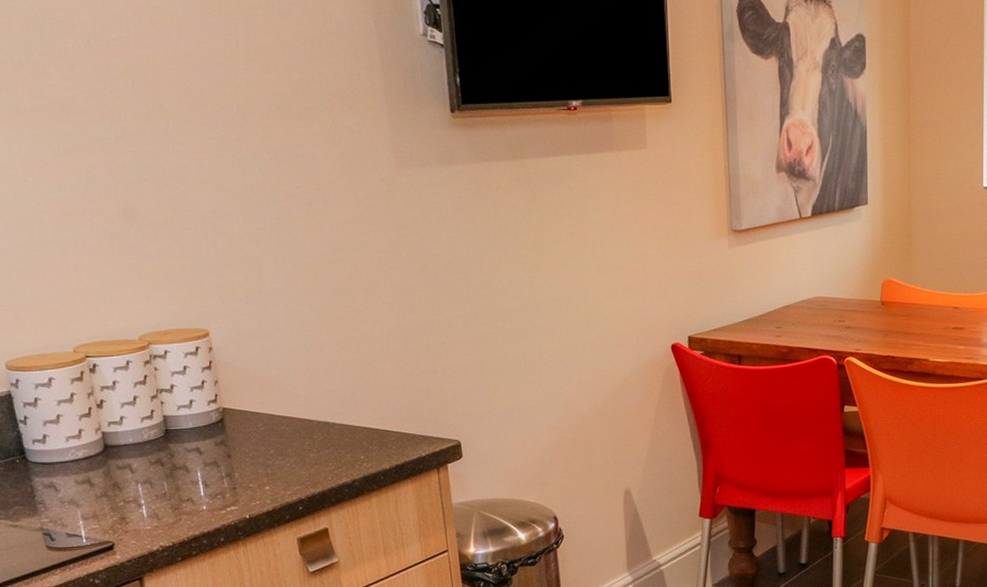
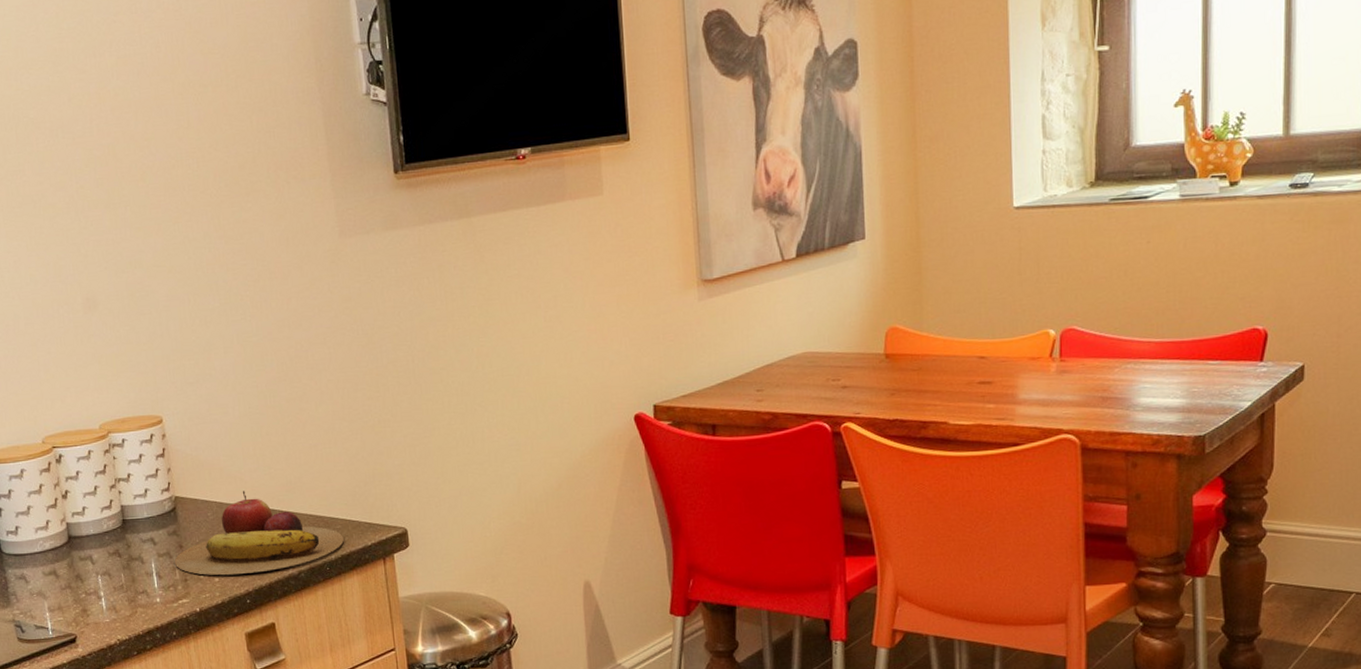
fruit: none [222,404,398,484] -> present [174,491,344,576]

